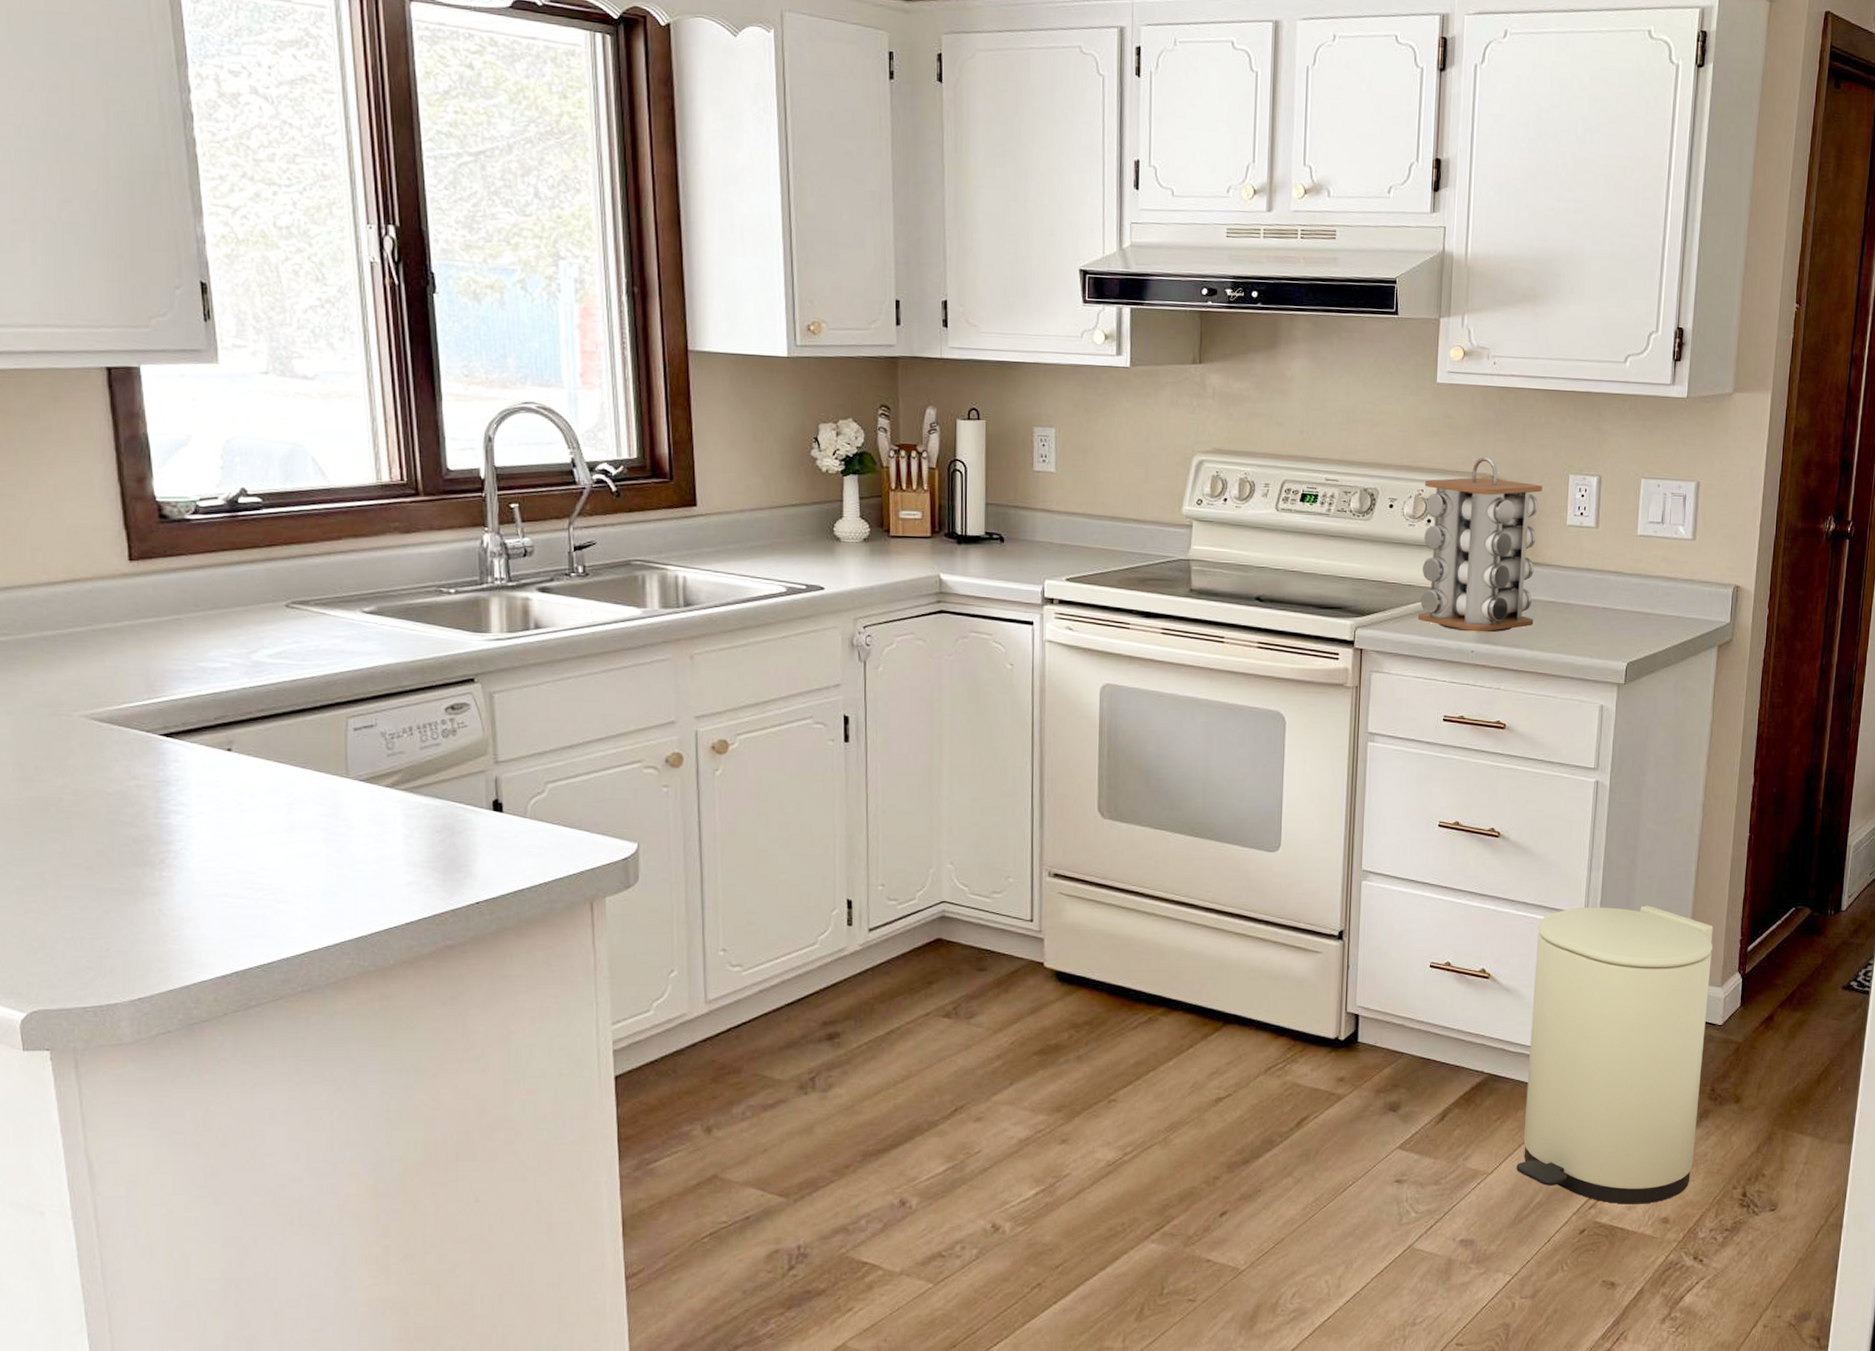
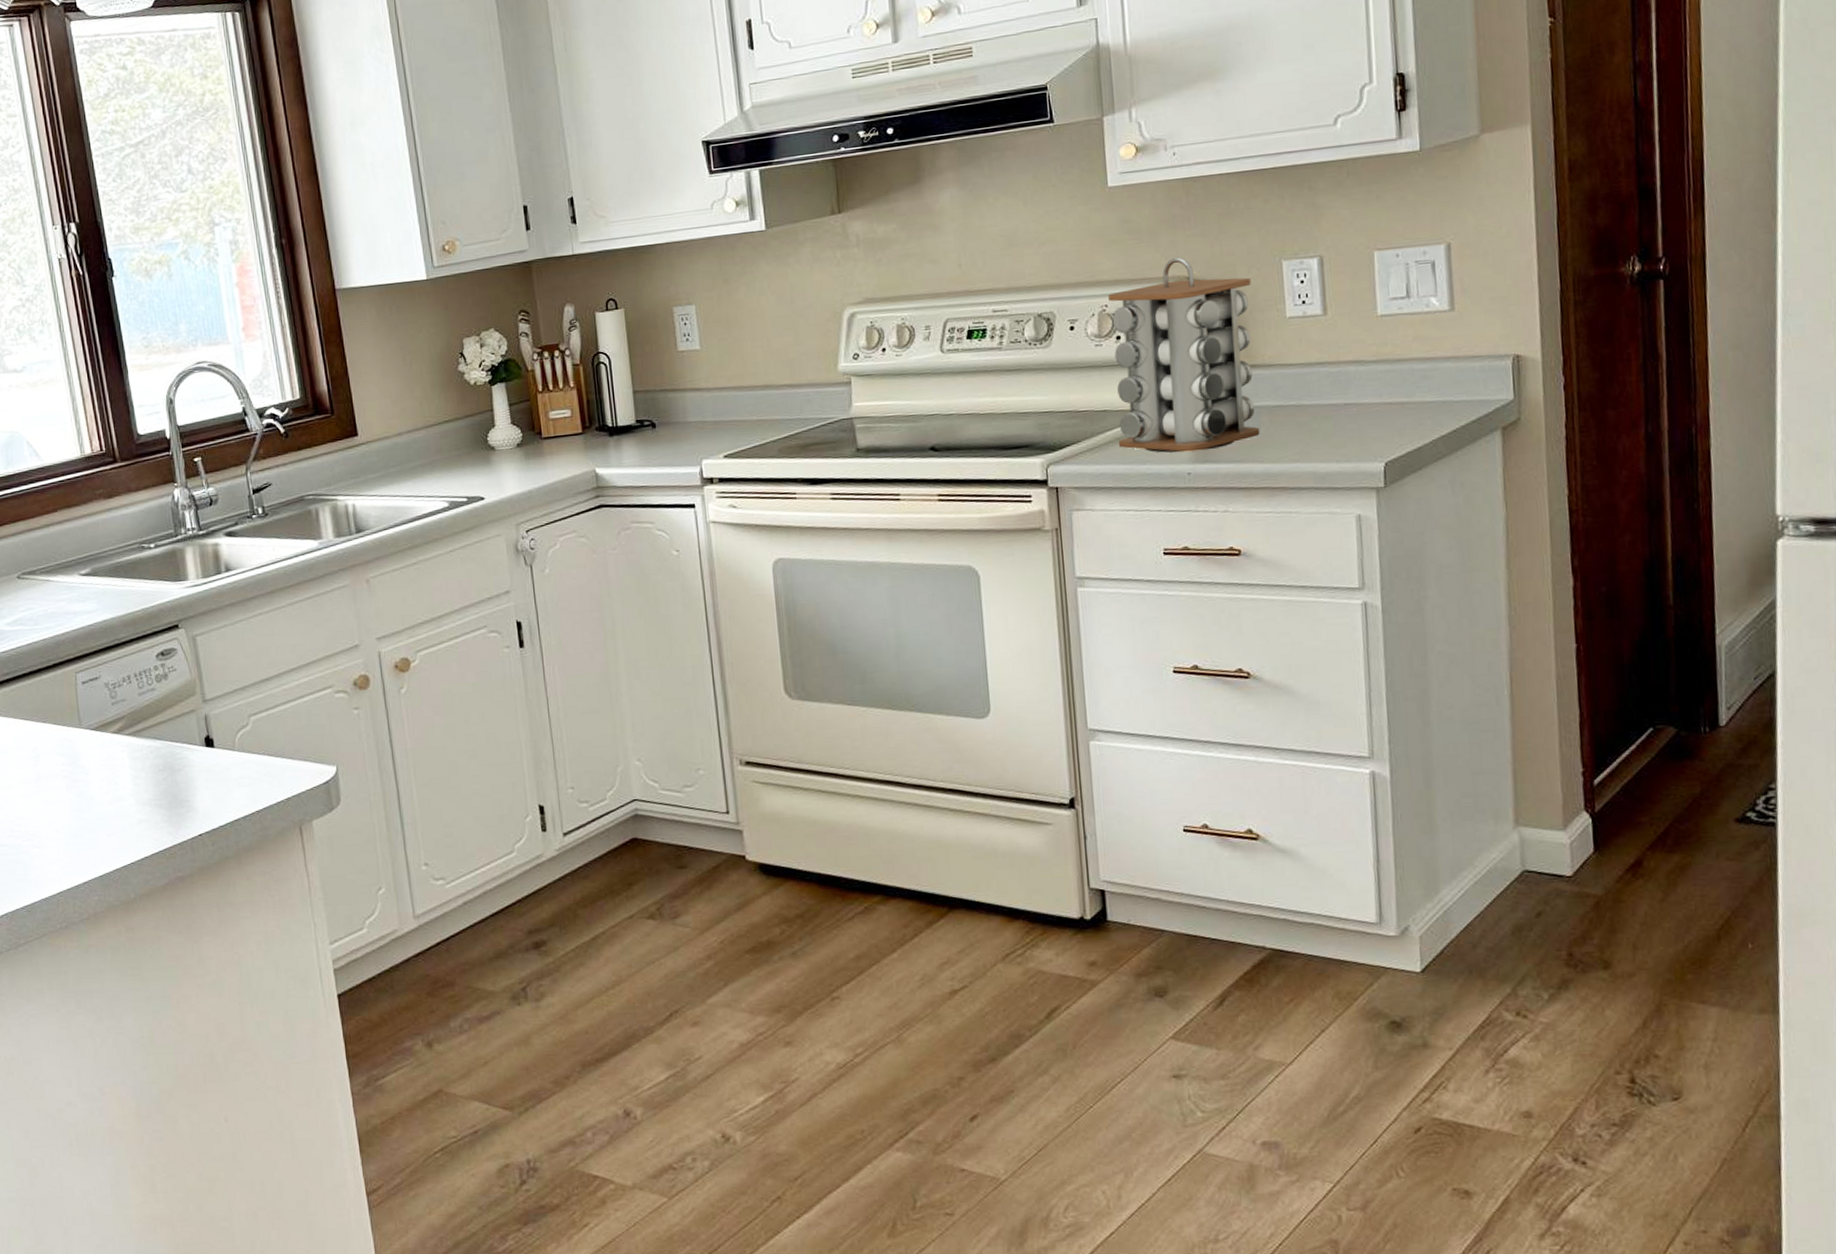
pedal bin: present [1516,905,1713,1204] -> none [1311,740,1556,1097]

